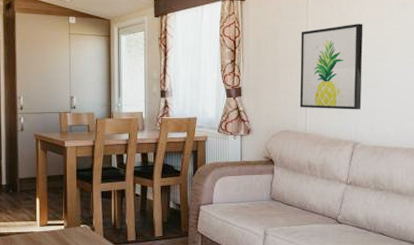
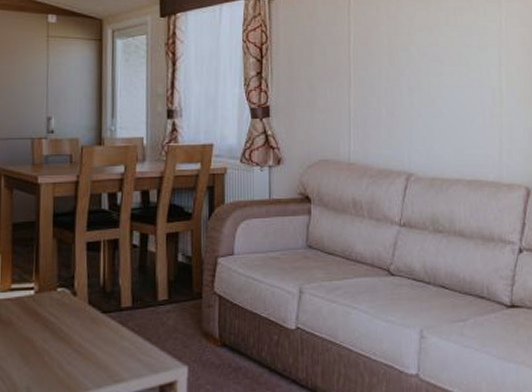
wall art: present [299,24,363,110] -> none [341,30,416,134]

